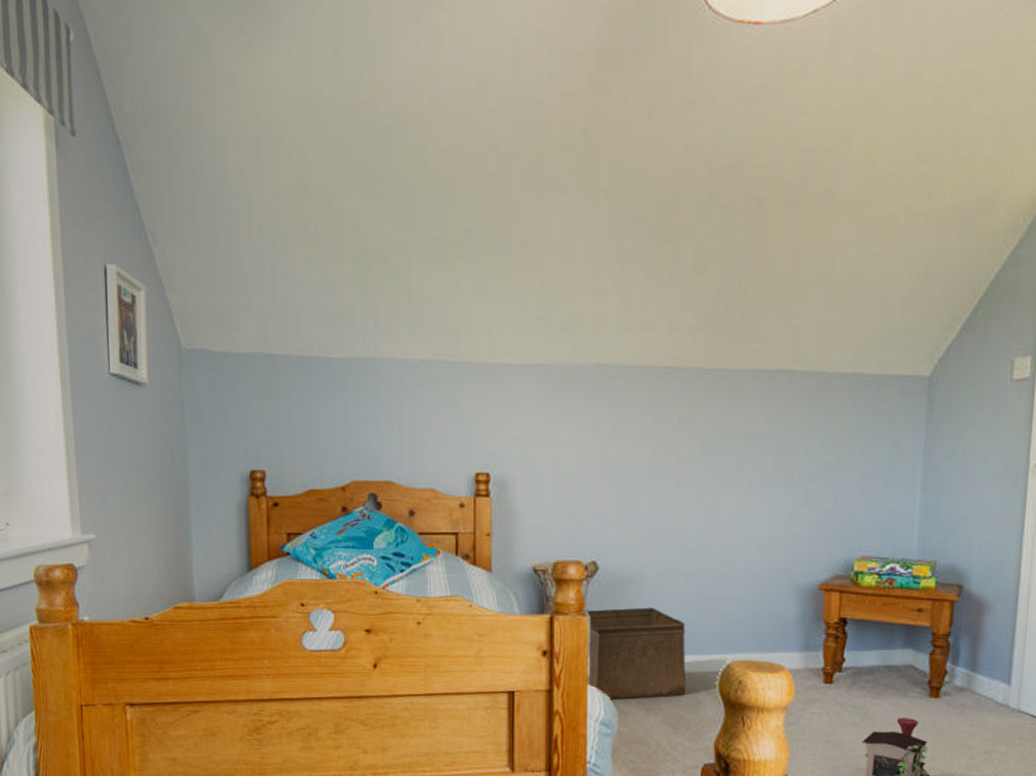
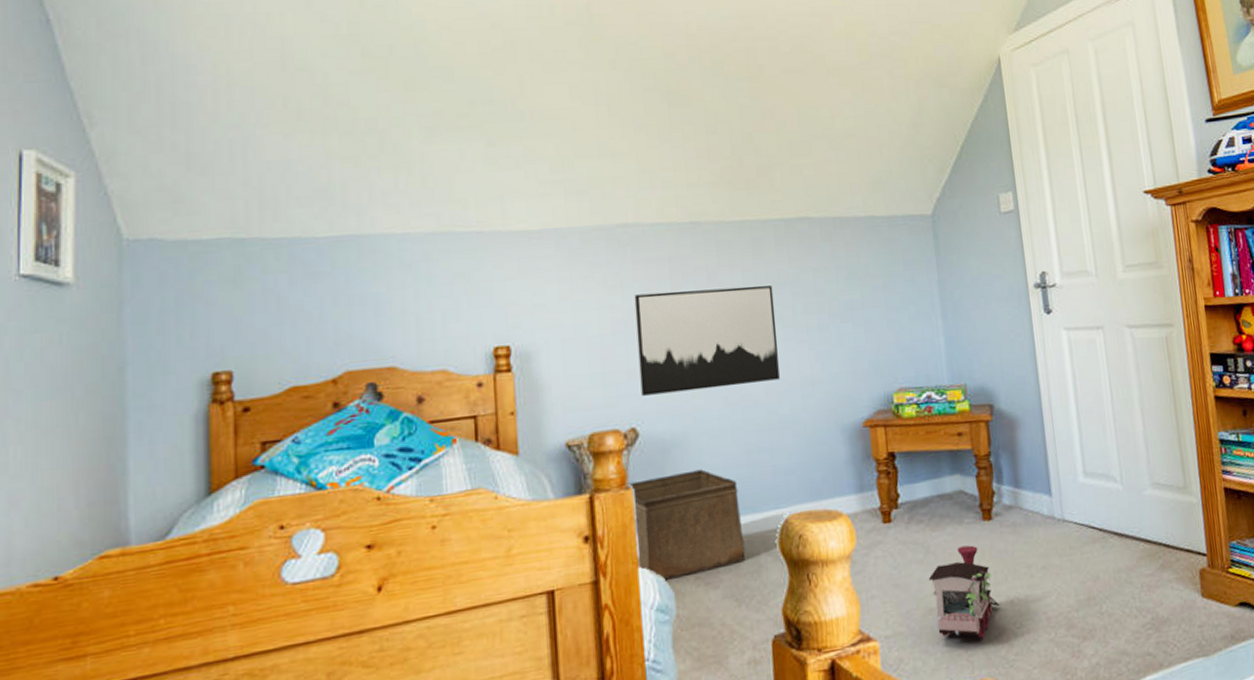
wall art: none [604,435,744,534] -> present [634,285,780,396]

